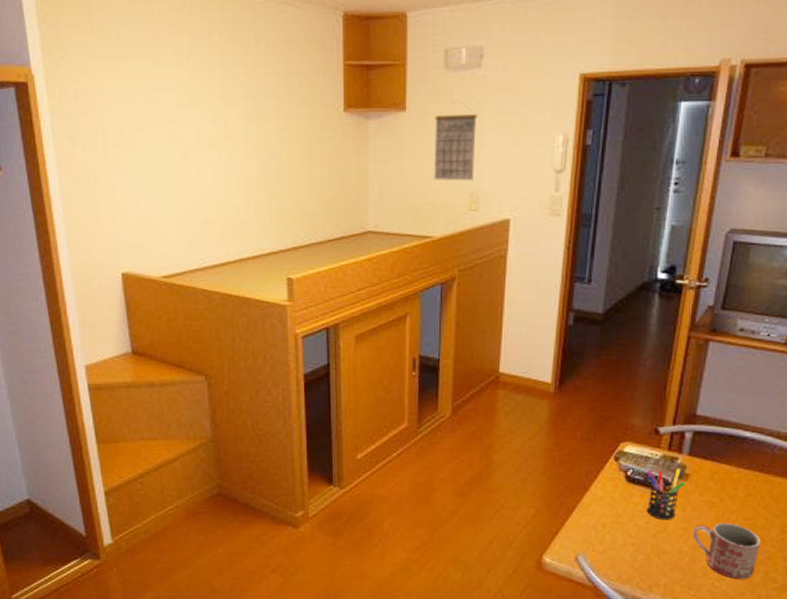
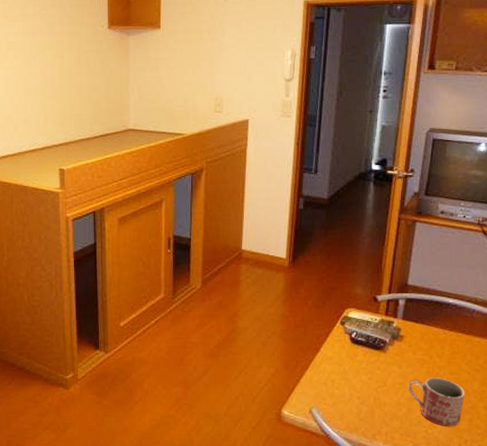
calendar: present [434,100,477,181] -> none [184,20,220,88]
pen holder: present [647,468,686,520] -> none [368,331,401,376]

